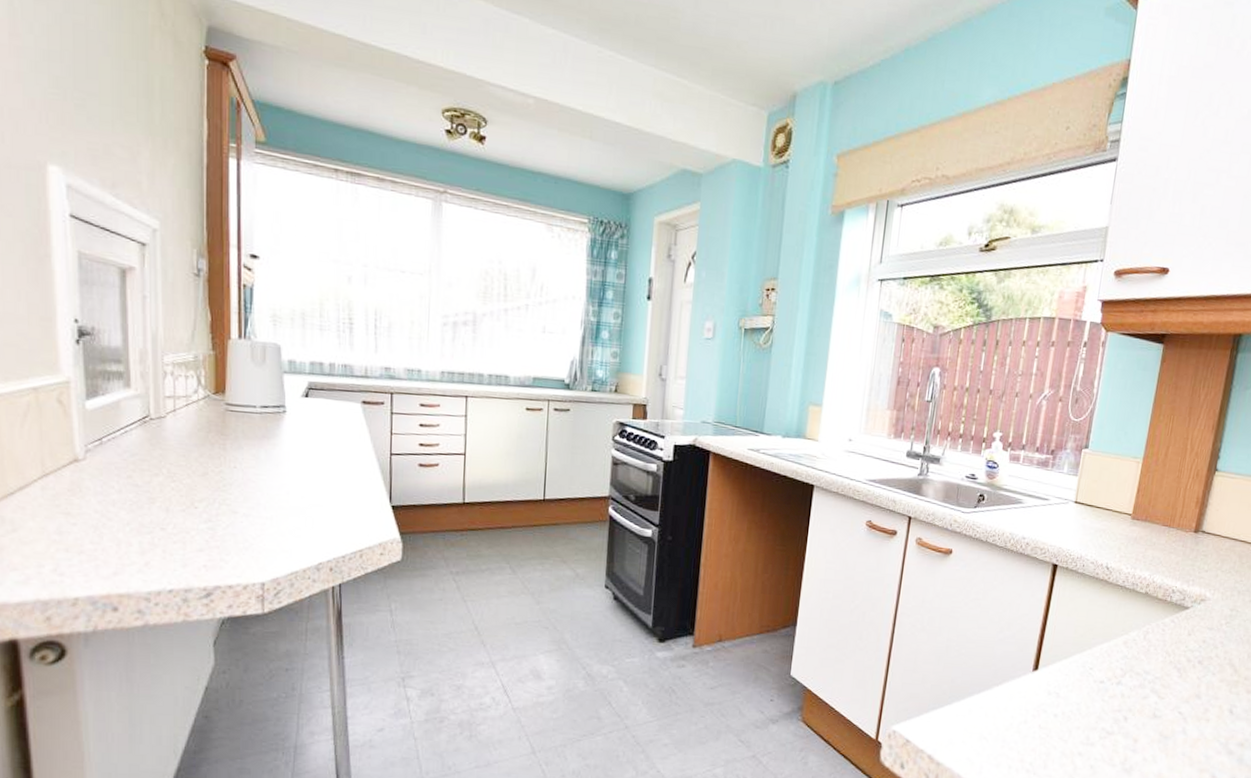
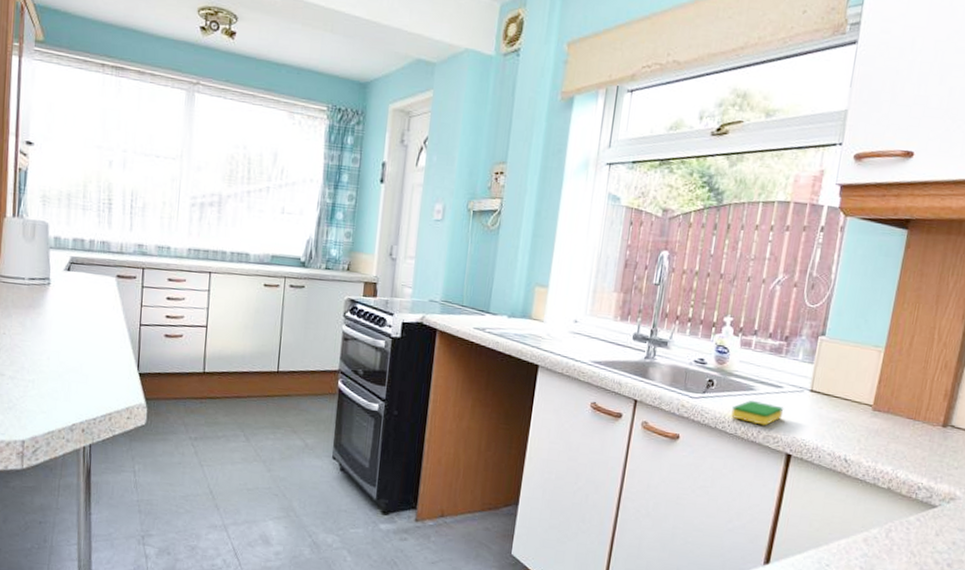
dish sponge: none [1001,513,1051,538] -> present [731,400,784,426]

